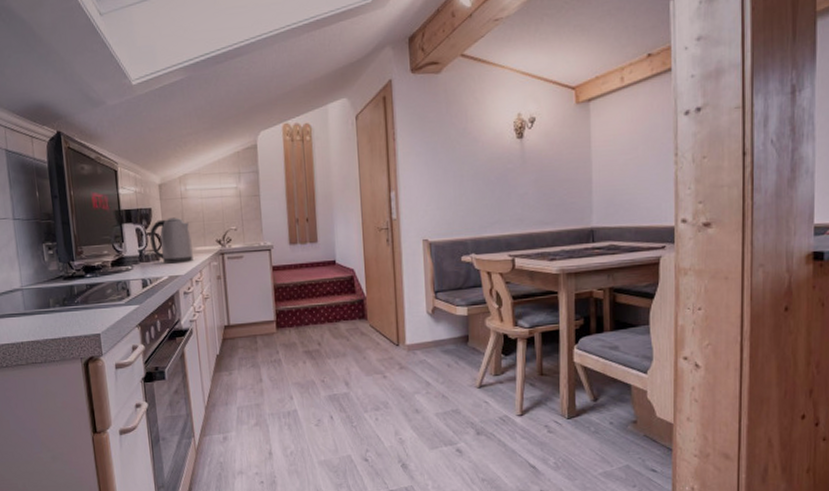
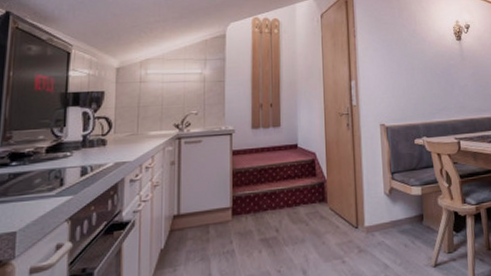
kettle: present [150,217,193,264] -> none [98,101,146,149]

